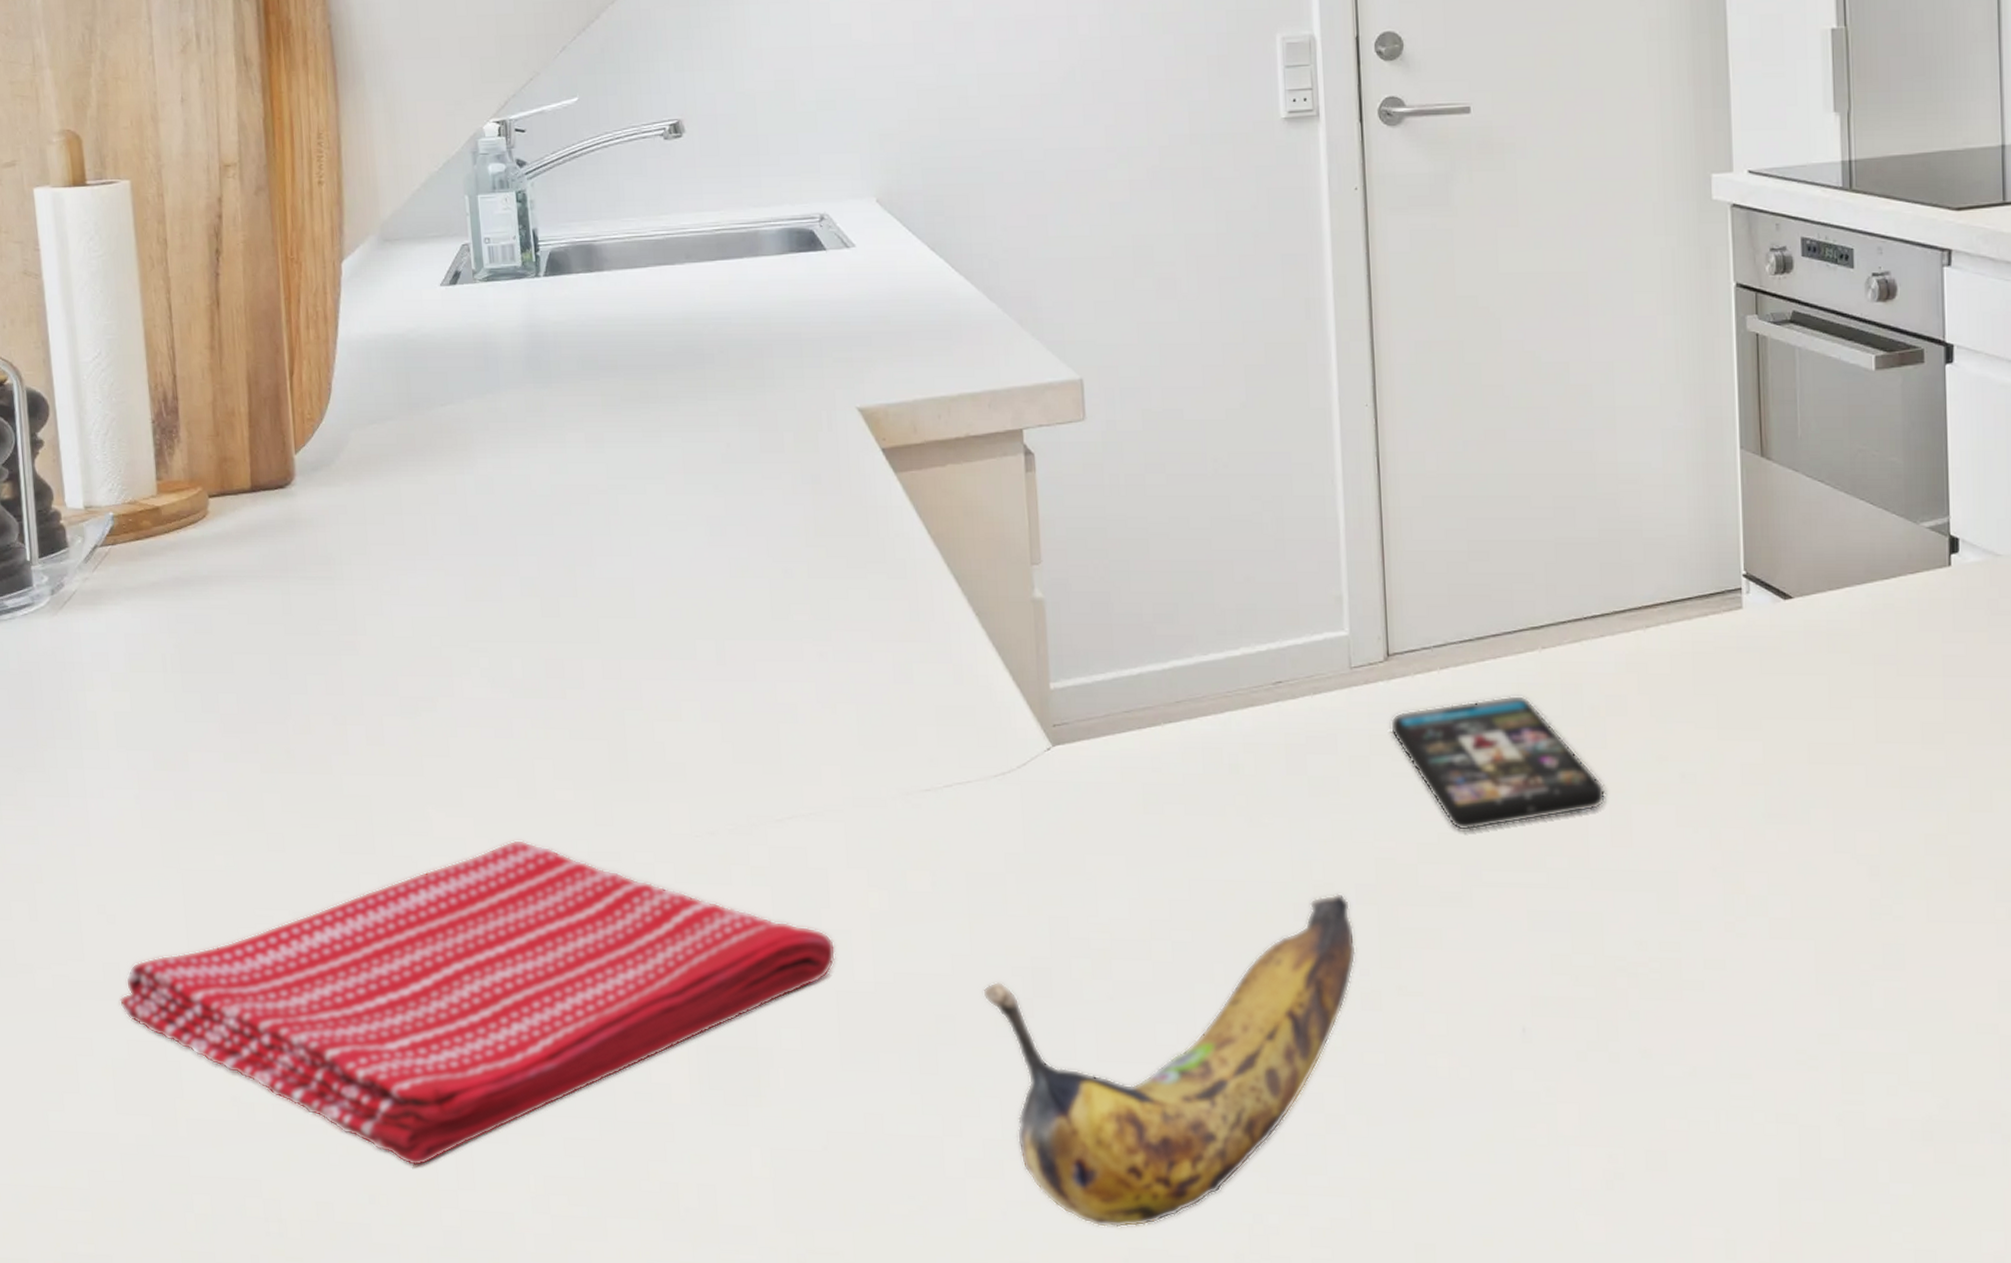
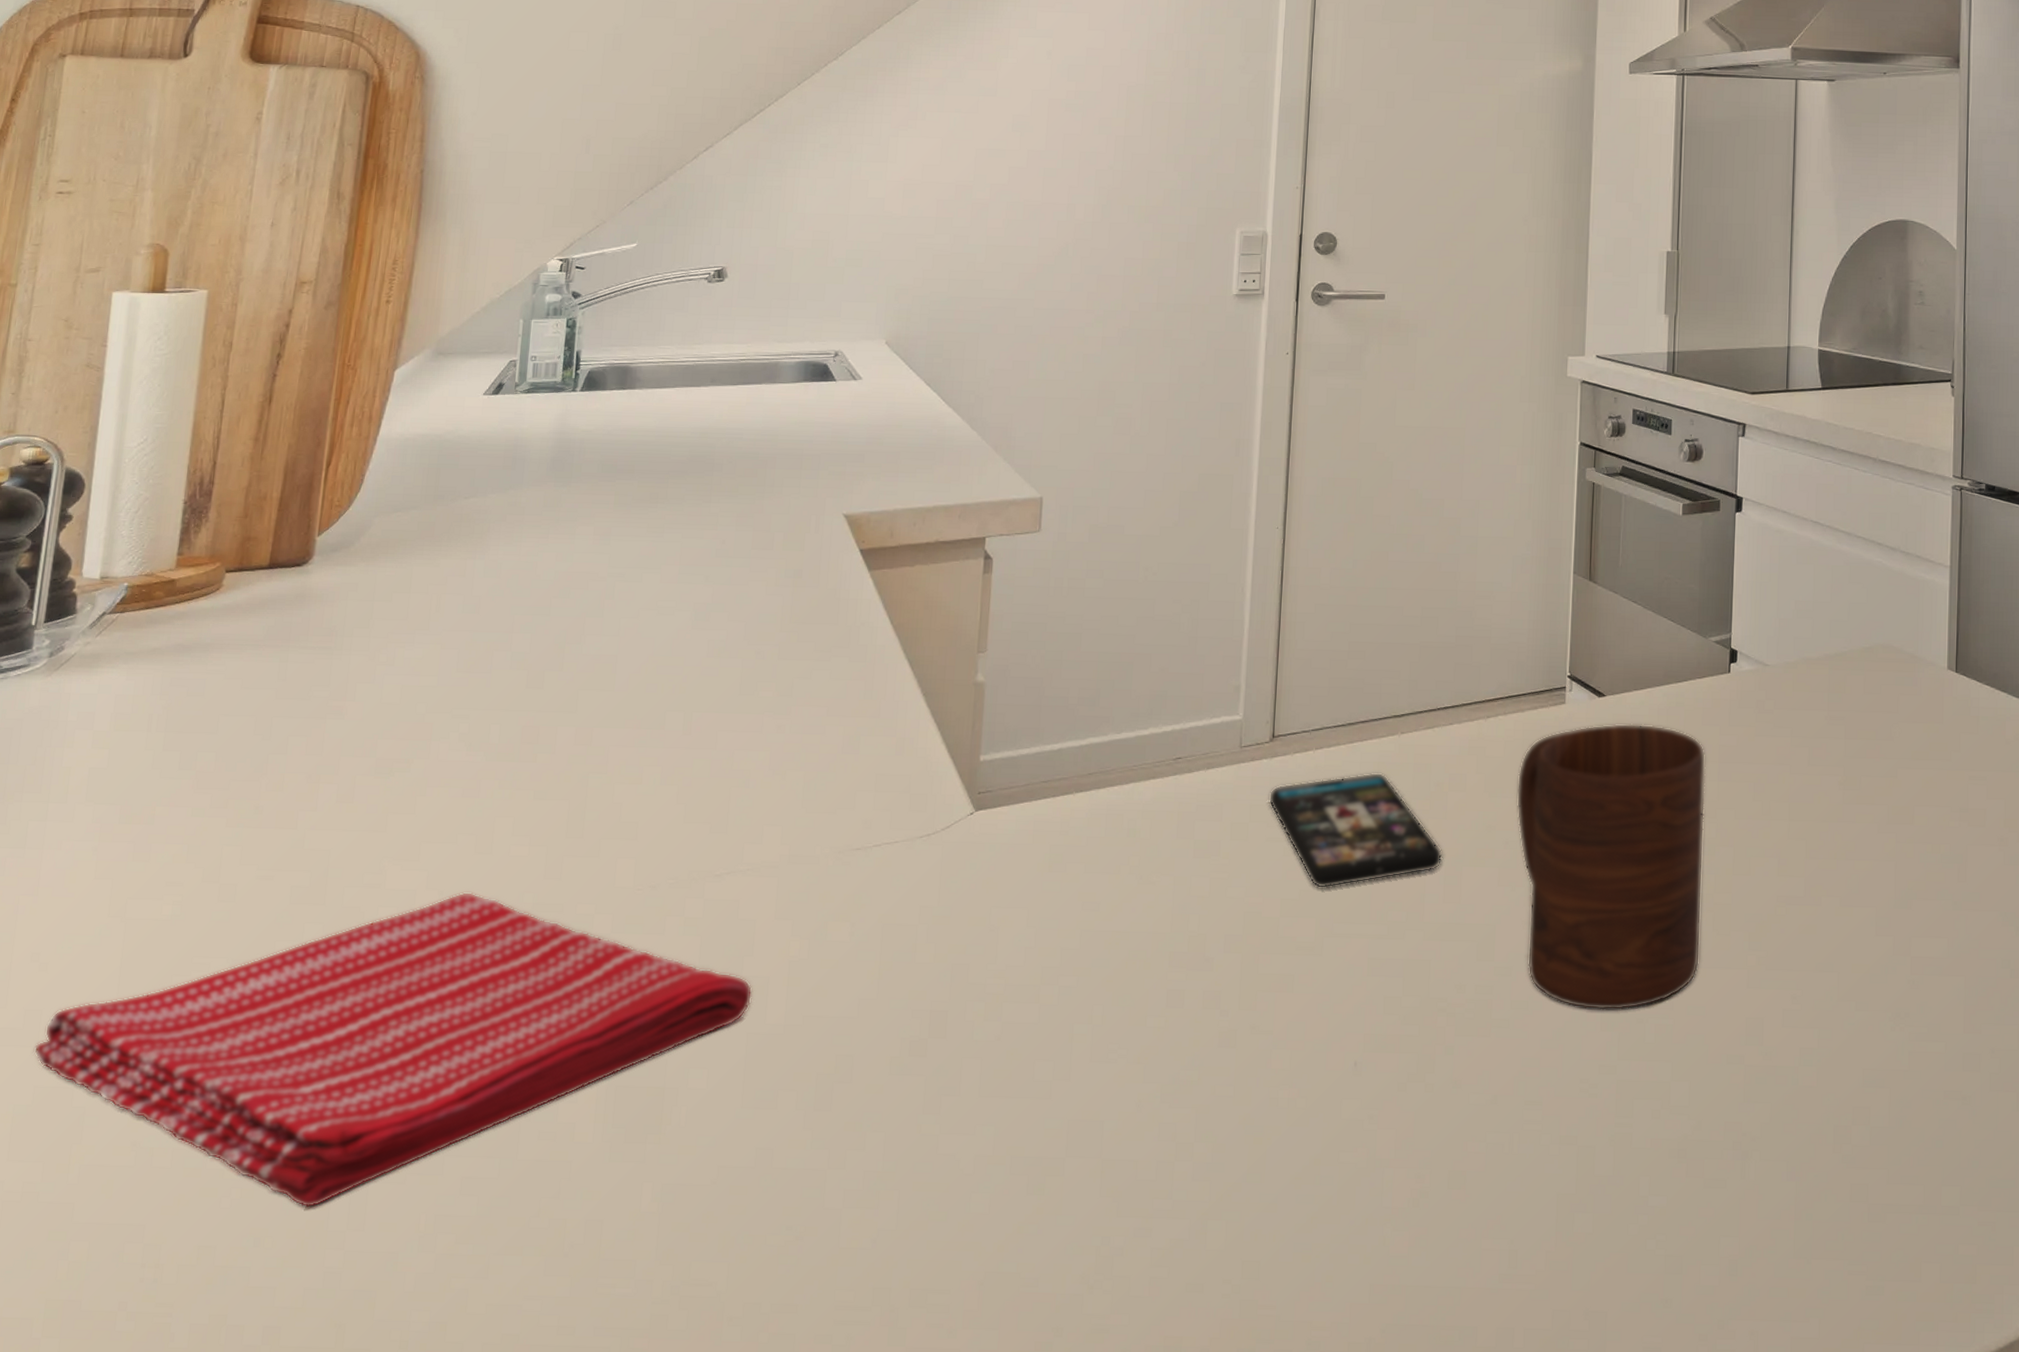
banana: present [983,893,1357,1228] -> none [883,943,1220,1253]
cup: none [1689,631,1935,971] -> present [1516,723,1706,1011]

